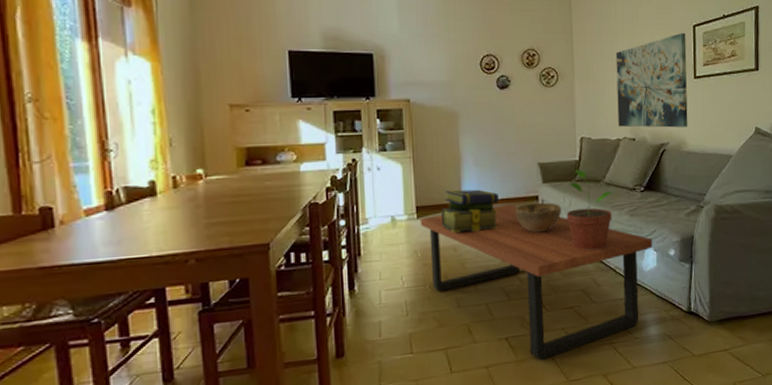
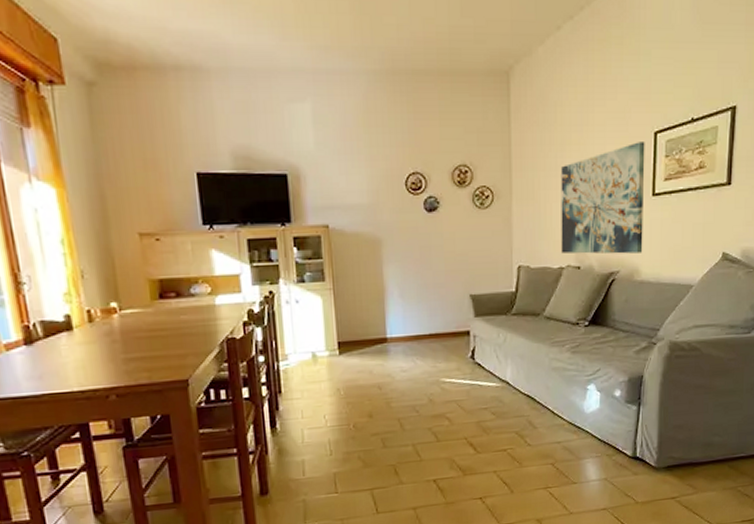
coffee table: present [420,204,653,360] -> none [342,340,597,503]
stack of books: present [442,189,500,233] -> none [365,323,427,370]
decorative bowl: present [515,202,562,233] -> none [444,337,496,371]
potted plant: present [566,169,612,250] -> none [500,301,552,390]

